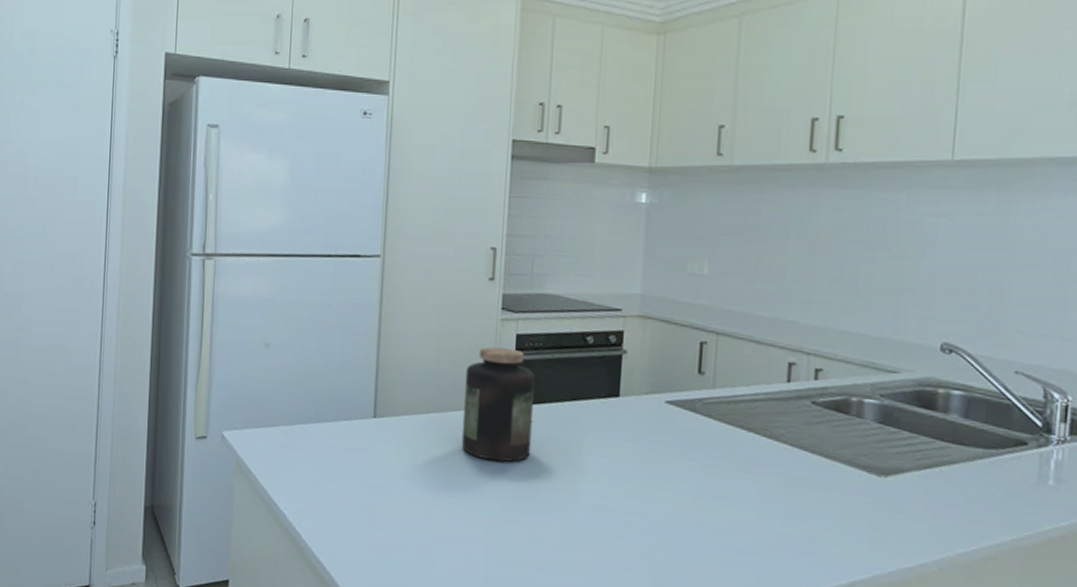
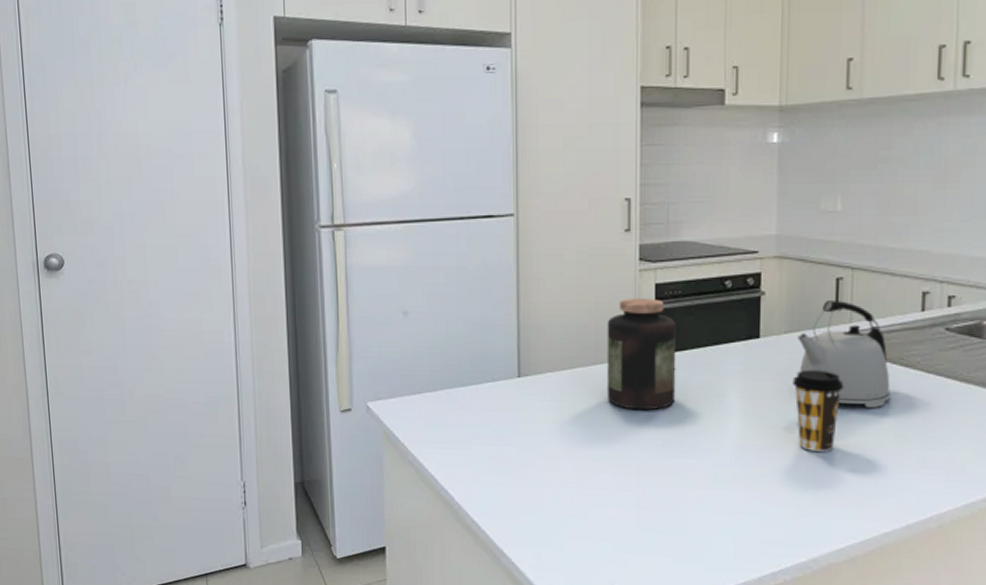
coffee cup: none [651,433,704,520] -> present [793,370,844,452]
kettle: none [658,364,753,479] -> present [797,300,891,409]

